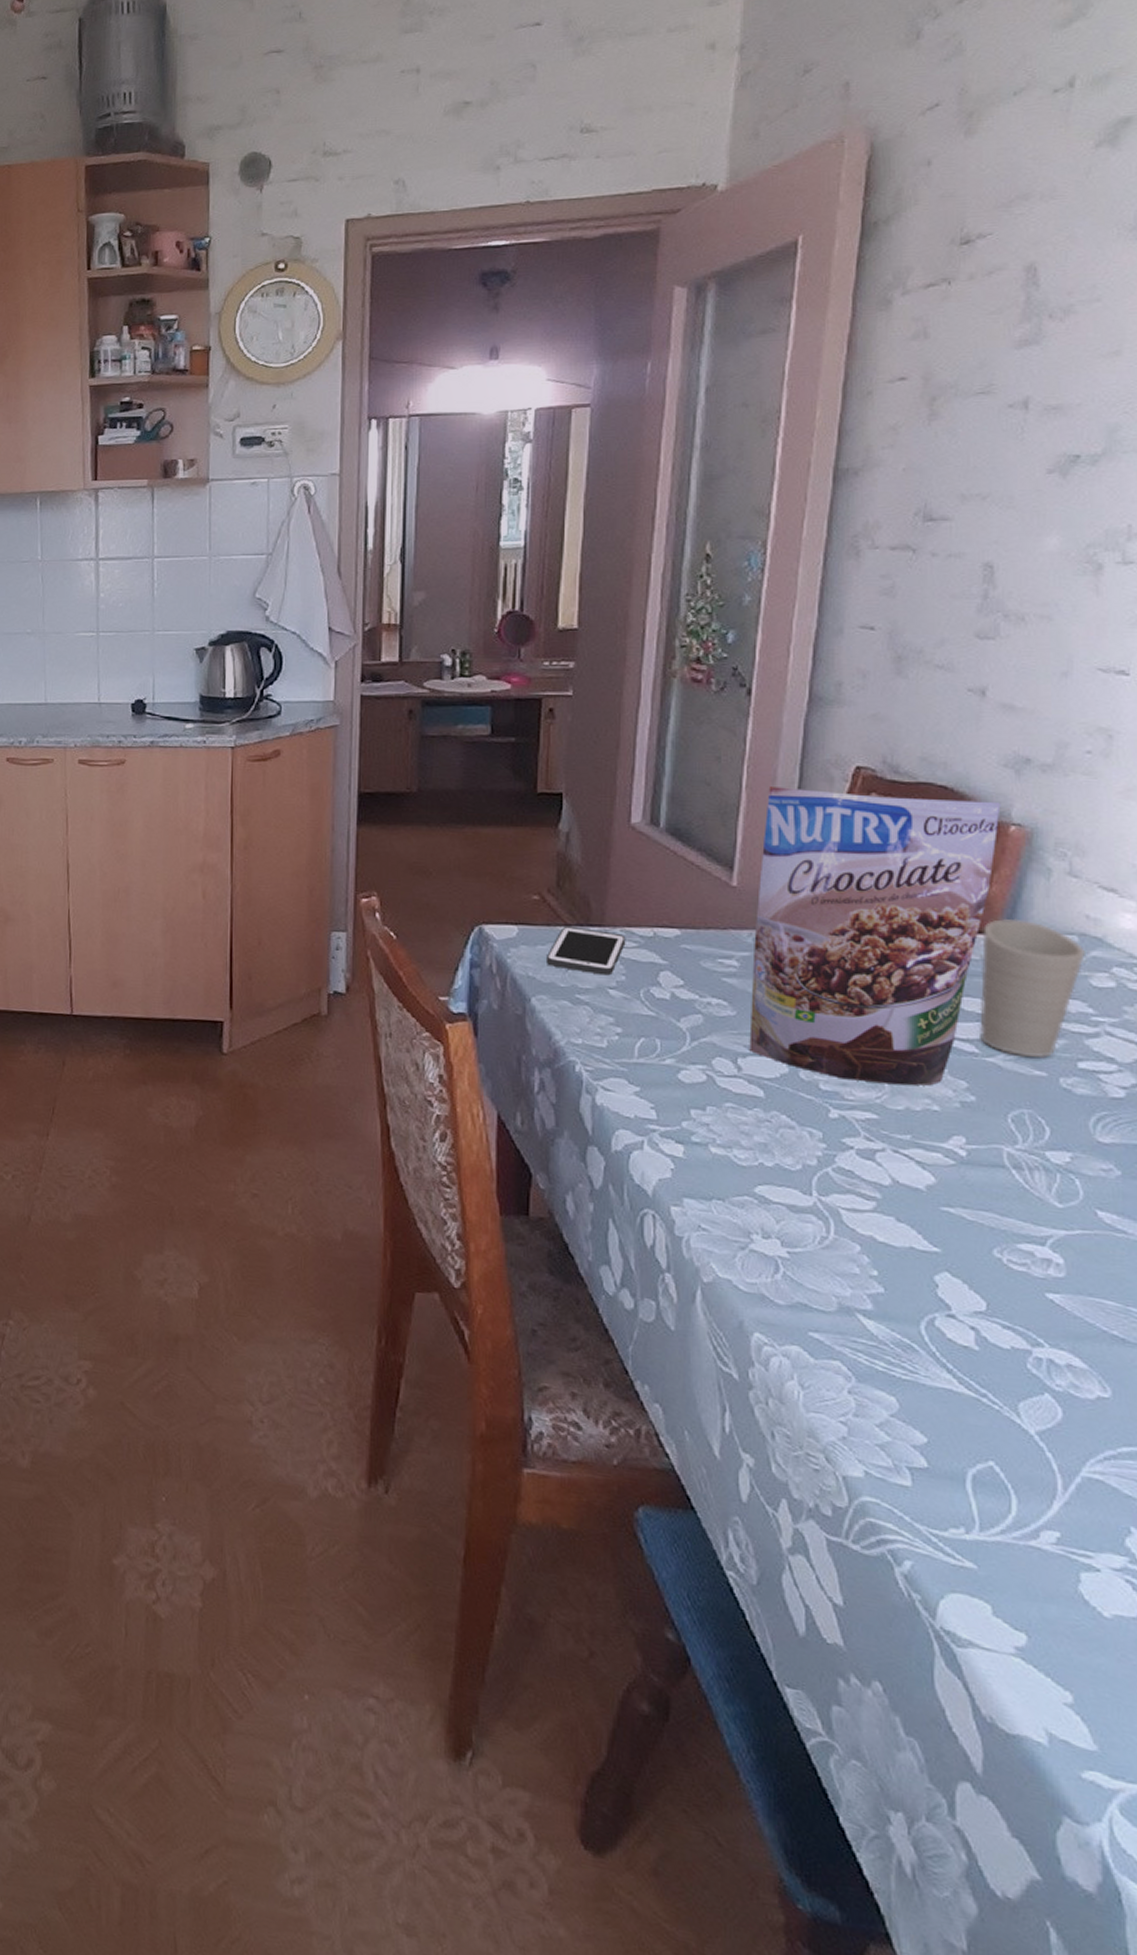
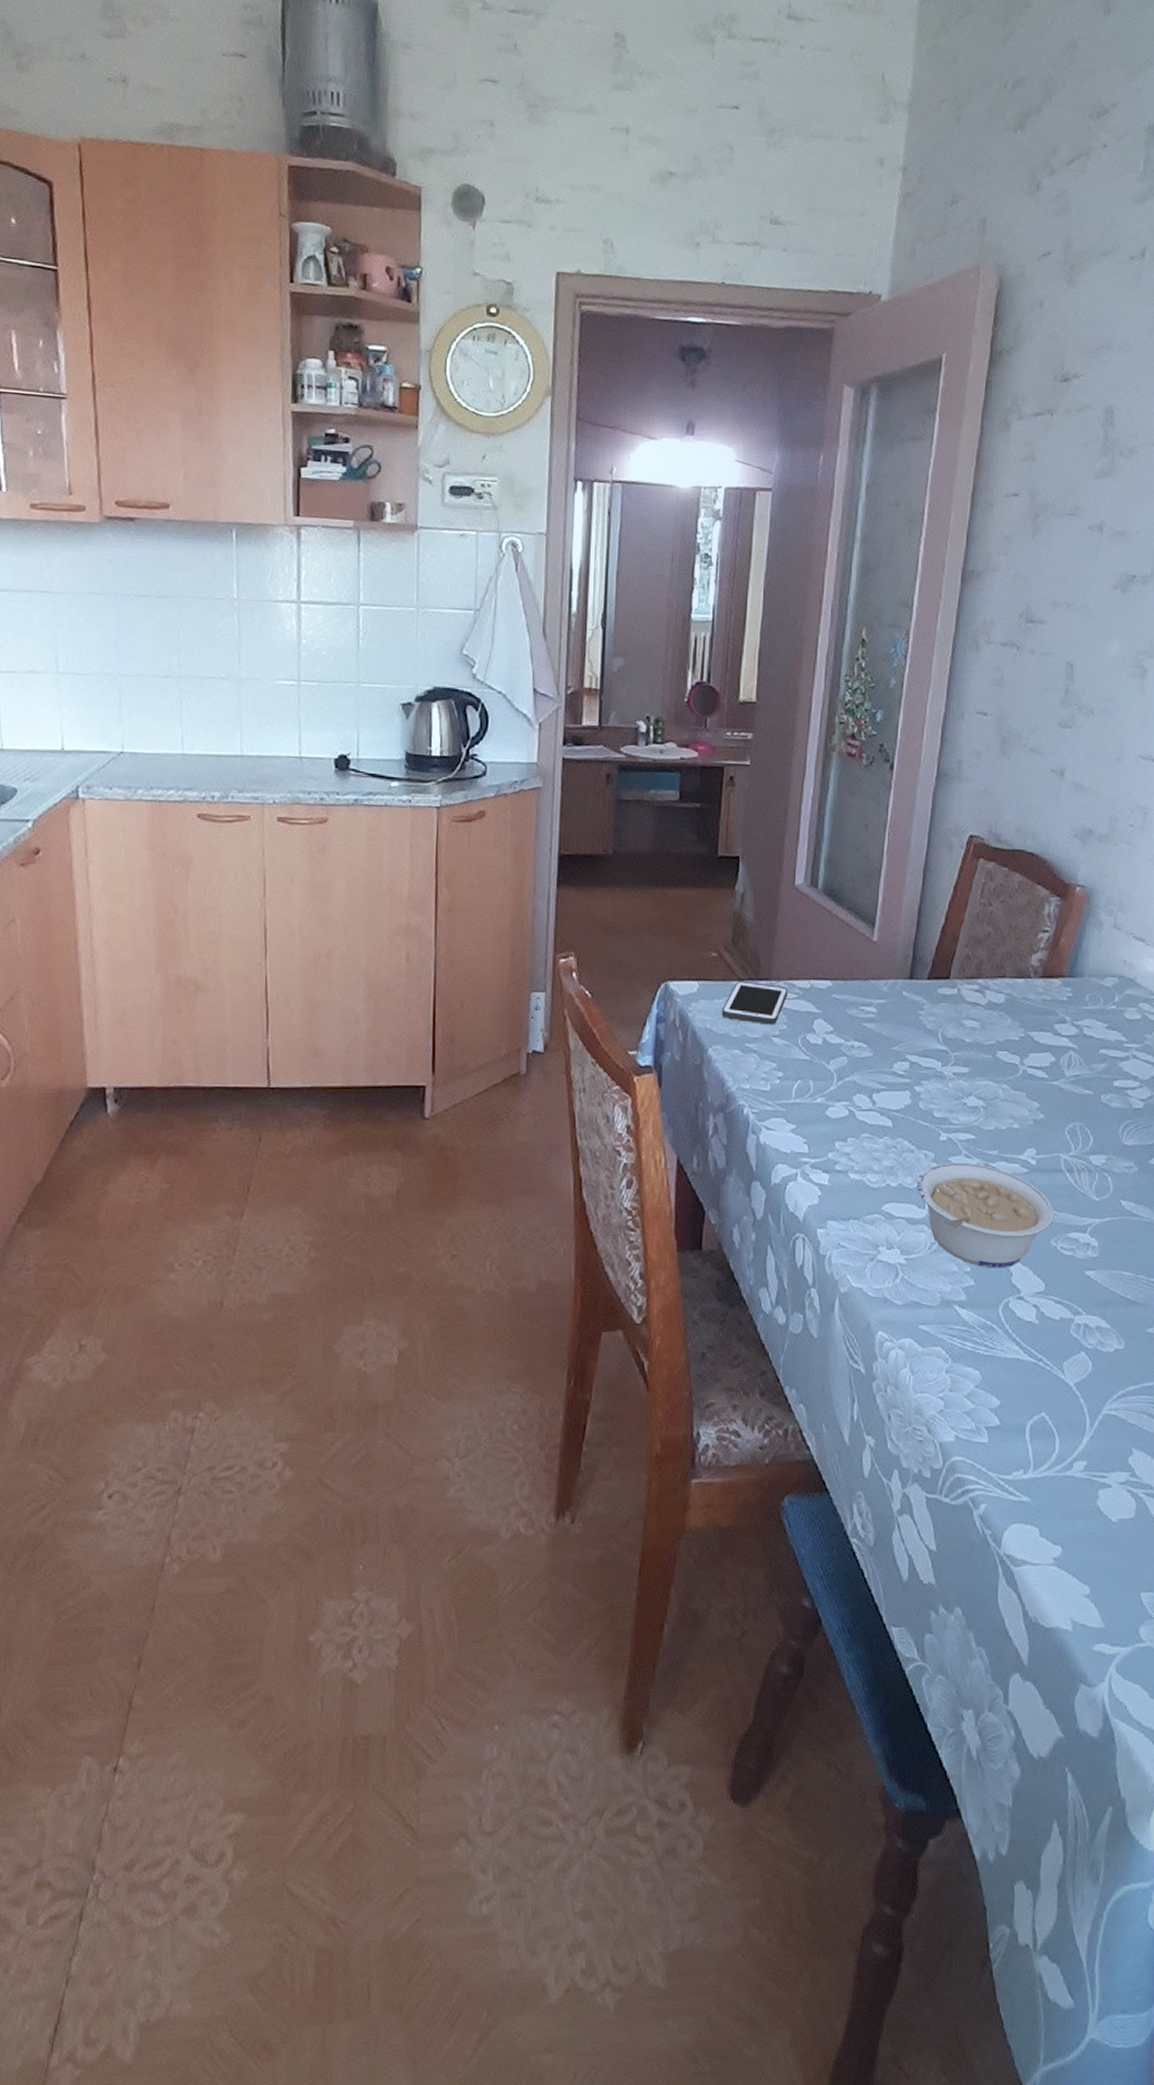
granola pouch: present [749,787,1001,1086] -> none [882,852,1071,1109]
legume: none [800,1144,996,1277] -> present [917,1162,1054,1268]
cup: present [979,918,1085,1059] -> none [1049,964,1122,1080]

